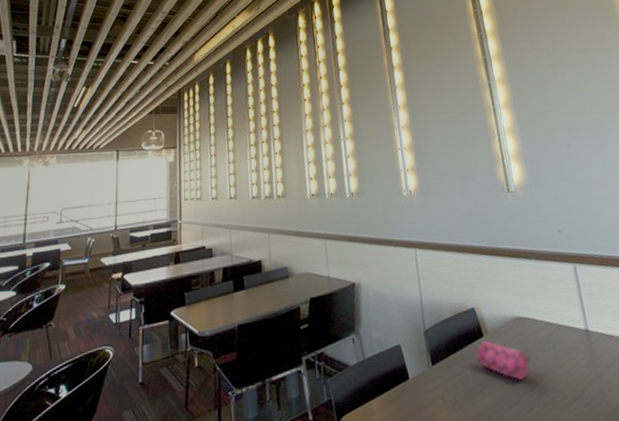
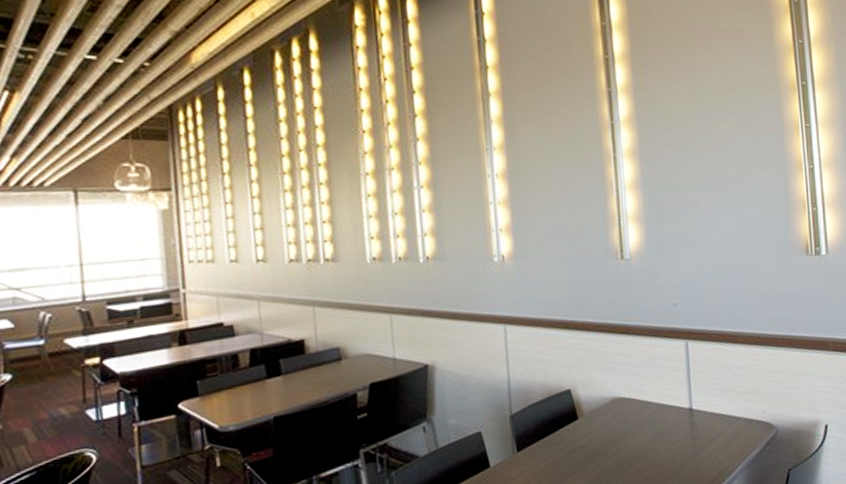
pencil case: present [475,339,531,382] -> none [567,422,628,463]

